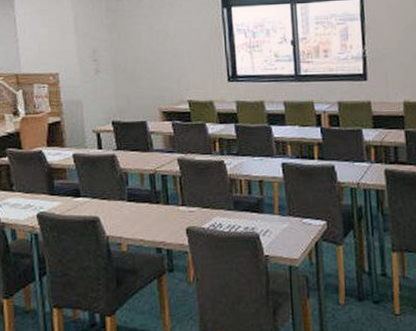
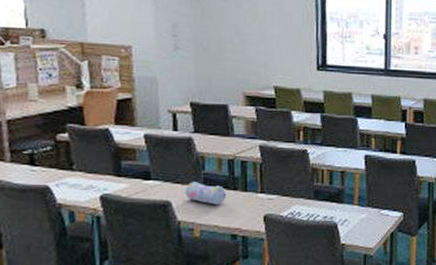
pencil case: none [111,196,150,219] -> present [185,181,227,205]

